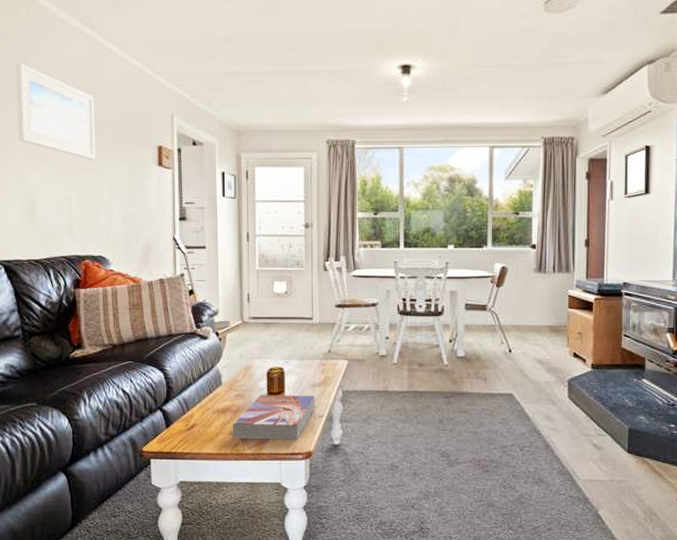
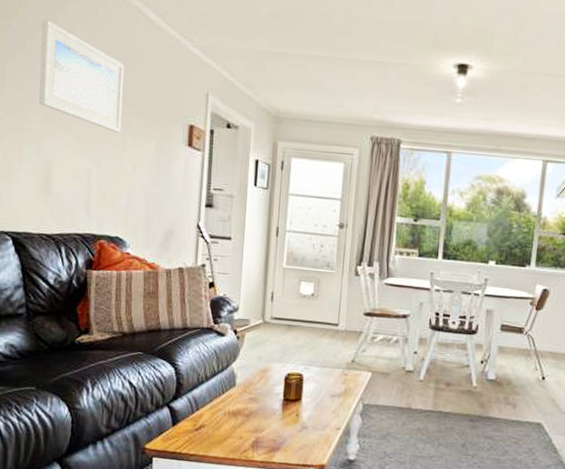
textbook: present [232,395,315,440] -> none [242,400,334,451]

